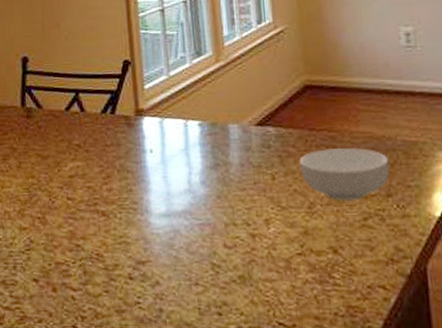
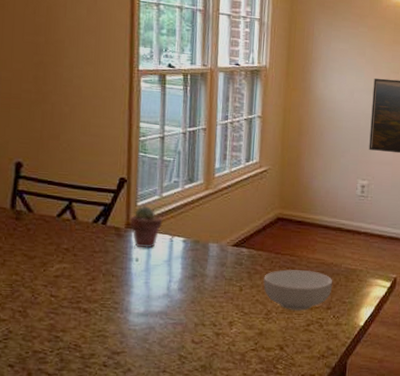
potted succulent: none [137,88,174,137] -> present [128,206,163,248]

